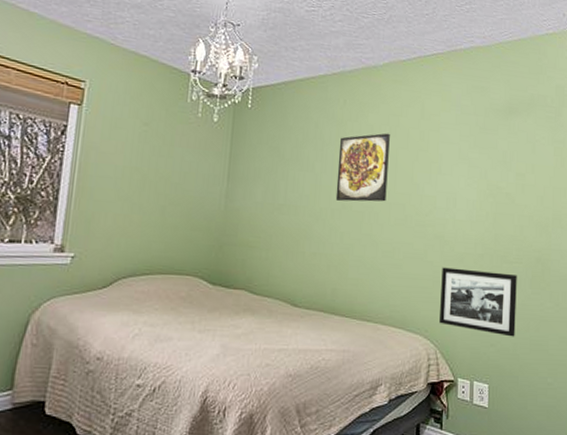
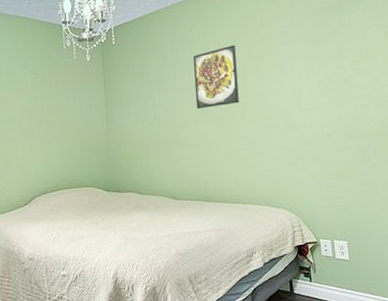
picture frame: present [439,267,517,337] -> none [295,147,366,200]

